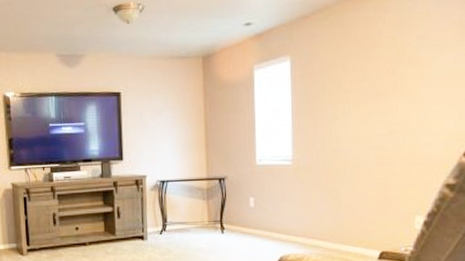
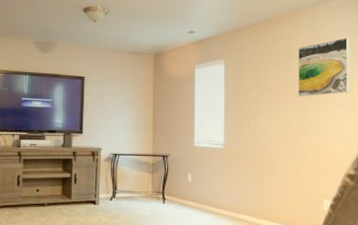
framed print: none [383,11,453,94] -> present [297,37,350,97]

